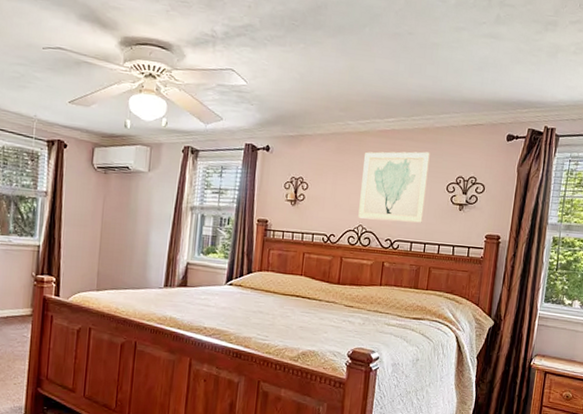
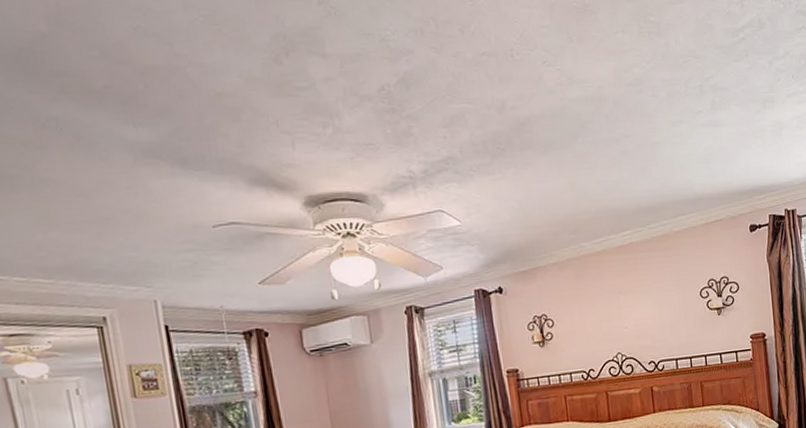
wall art: present [358,151,430,223] -> none [607,260,683,346]

